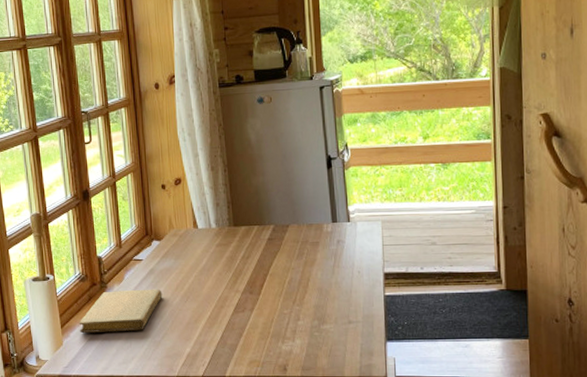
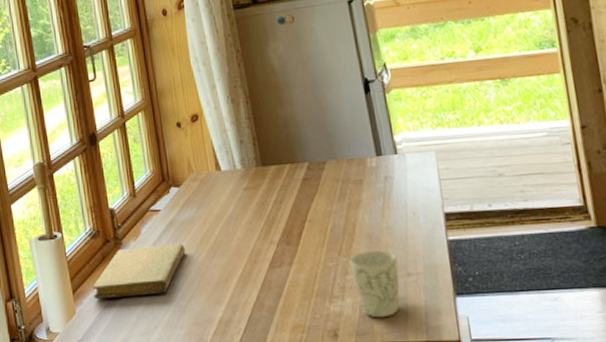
mug: none [301,302,342,357] -> present [349,250,400,318]

